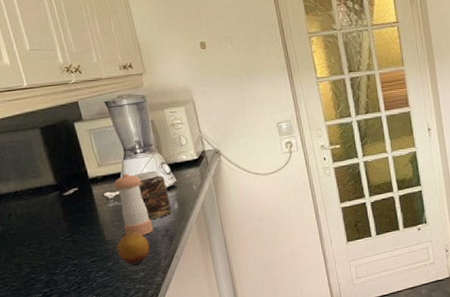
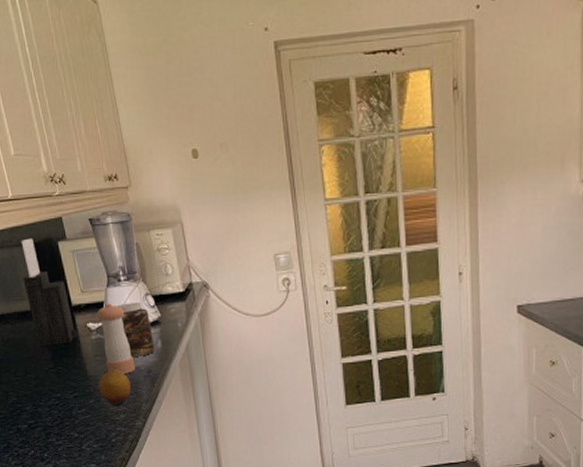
knife block: none [36,121,97,219] -> present [21,238,80,347]

